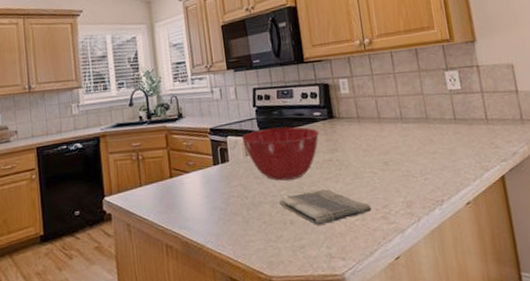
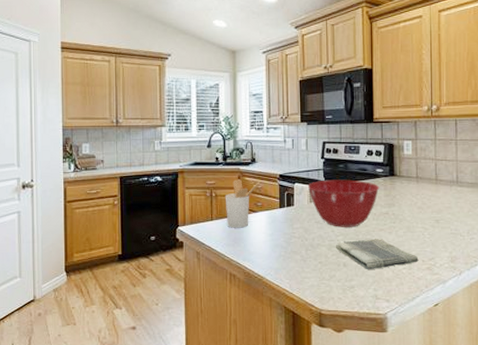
utensil holder: none [152,137,190,193] -> present [225,178,260,228]

